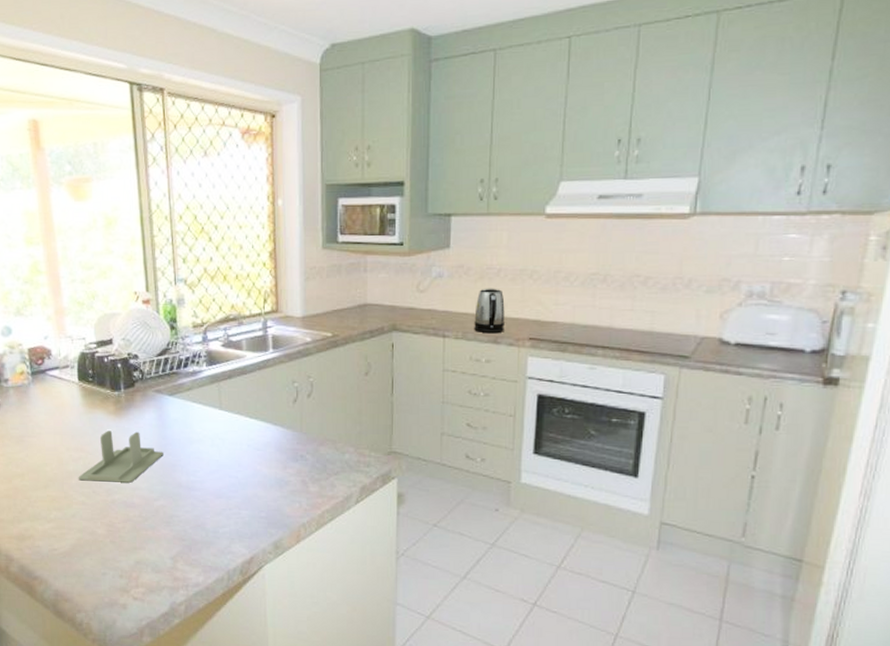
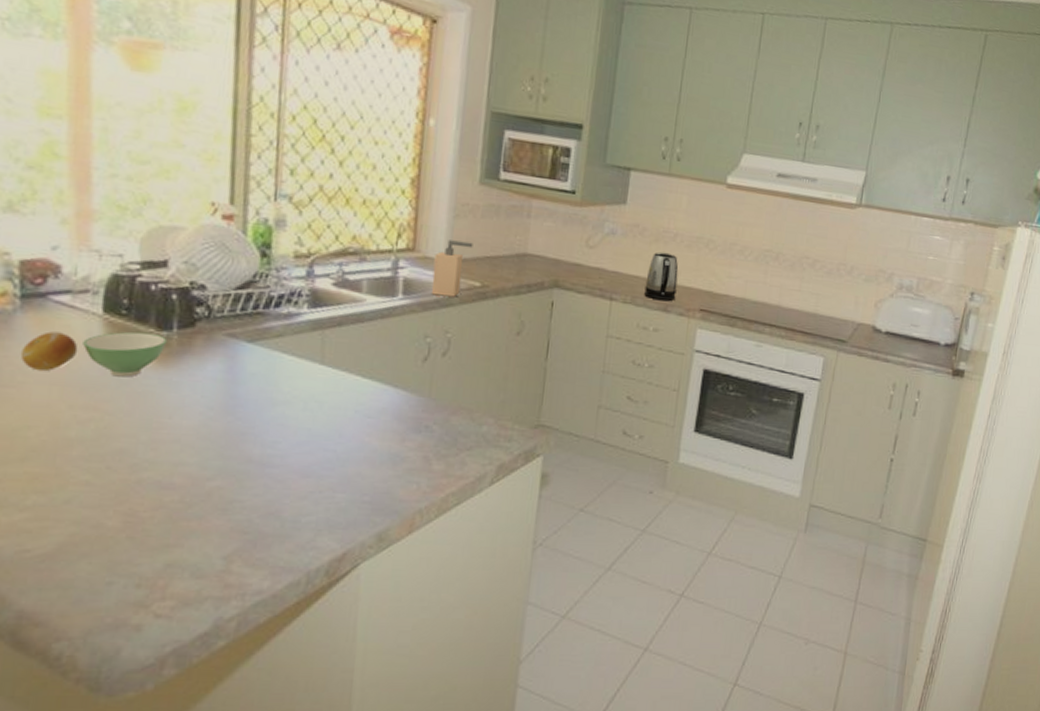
fruit: none [35,397,67,425] -> present [20,331,78,372]
bowl: none [69,393,119,427] -> present [83,331,168,377]
napkin holder: present [78,431,164,483] -> none [83,383,230,456]
soap dispenser: none [293,299,323,347] -> present [431,240,473,297]

